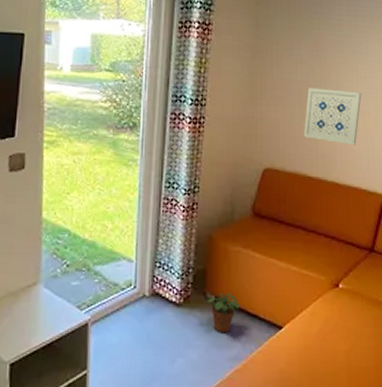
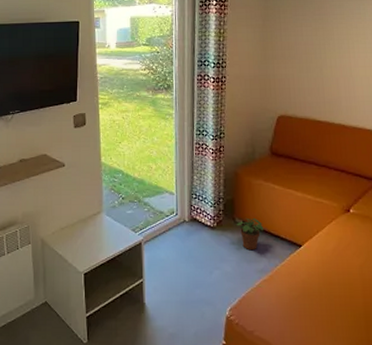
wall art: present [303,88,362,145] -> none [311,46,362,92]

